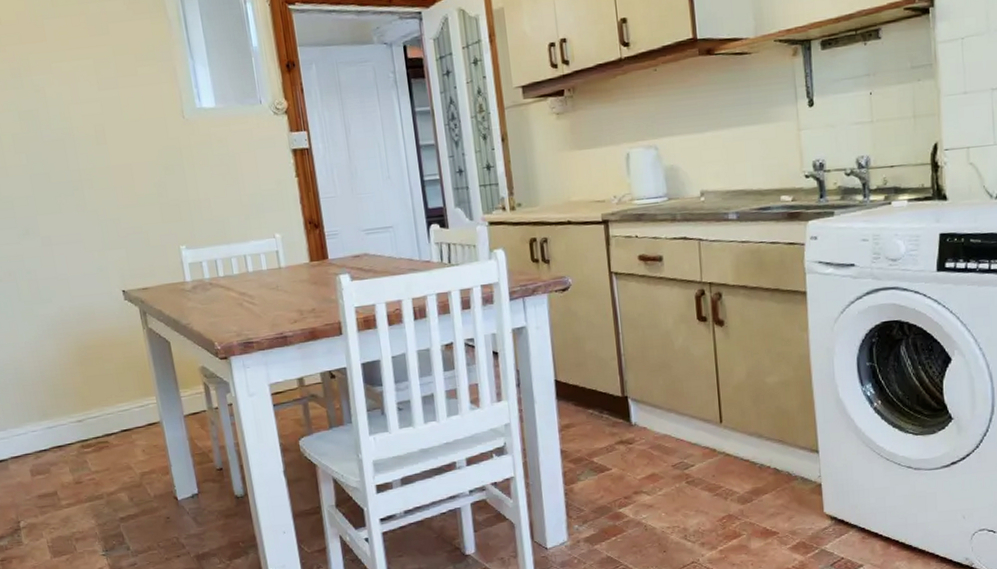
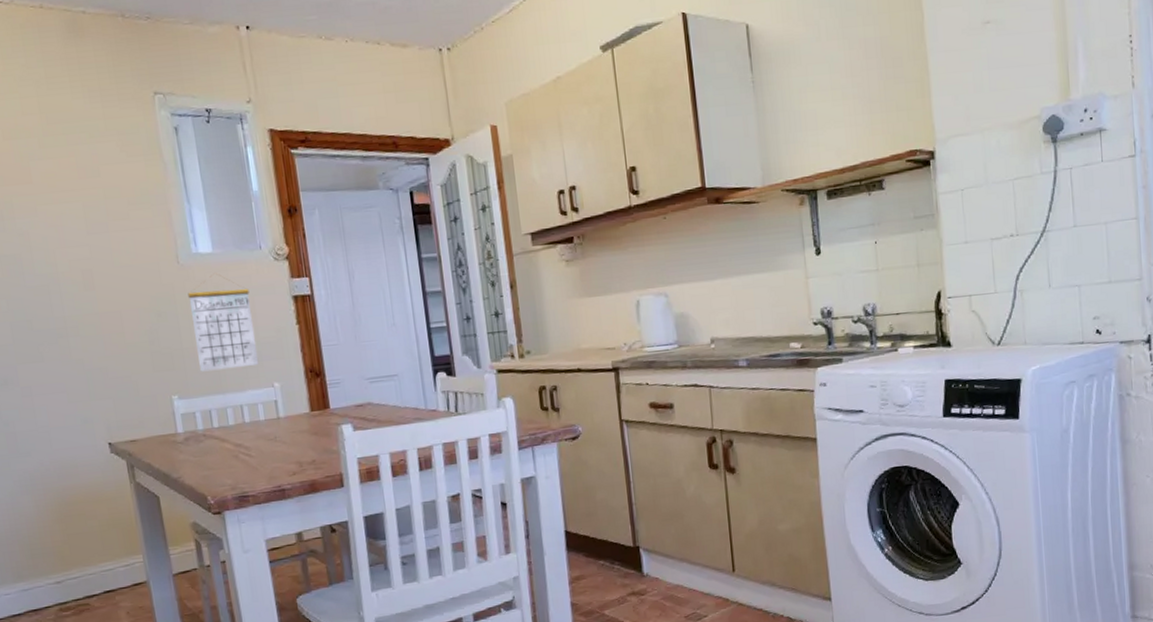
calendar: none [193,129,261,223] -> present [188,275,259,372]

